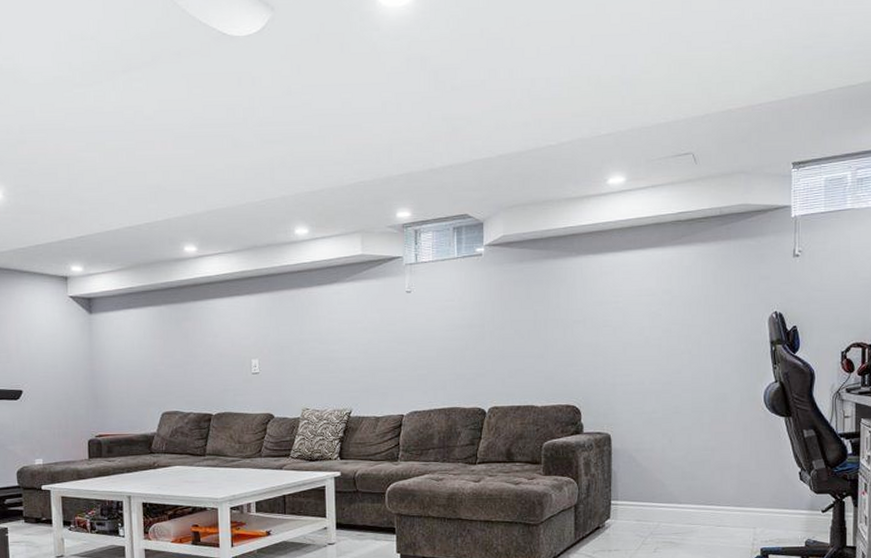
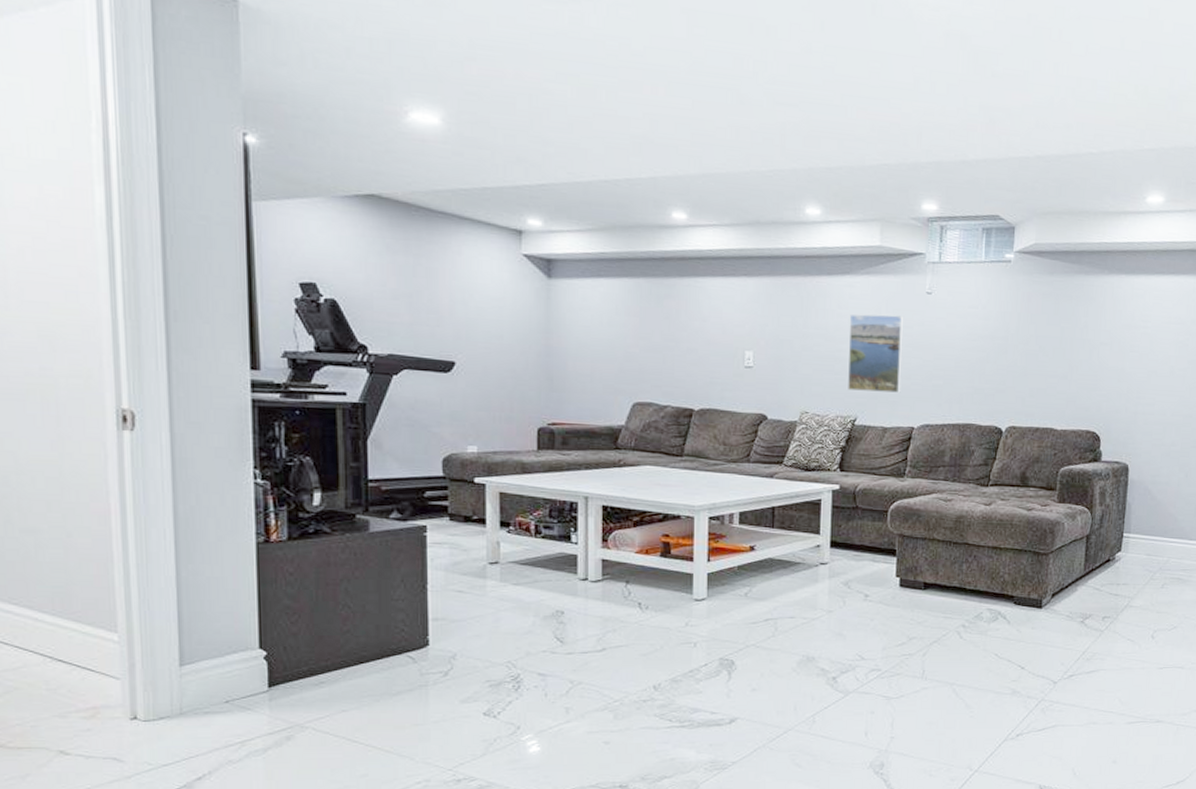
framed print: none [339,315,390,386] -> present [848,314,904,393]

